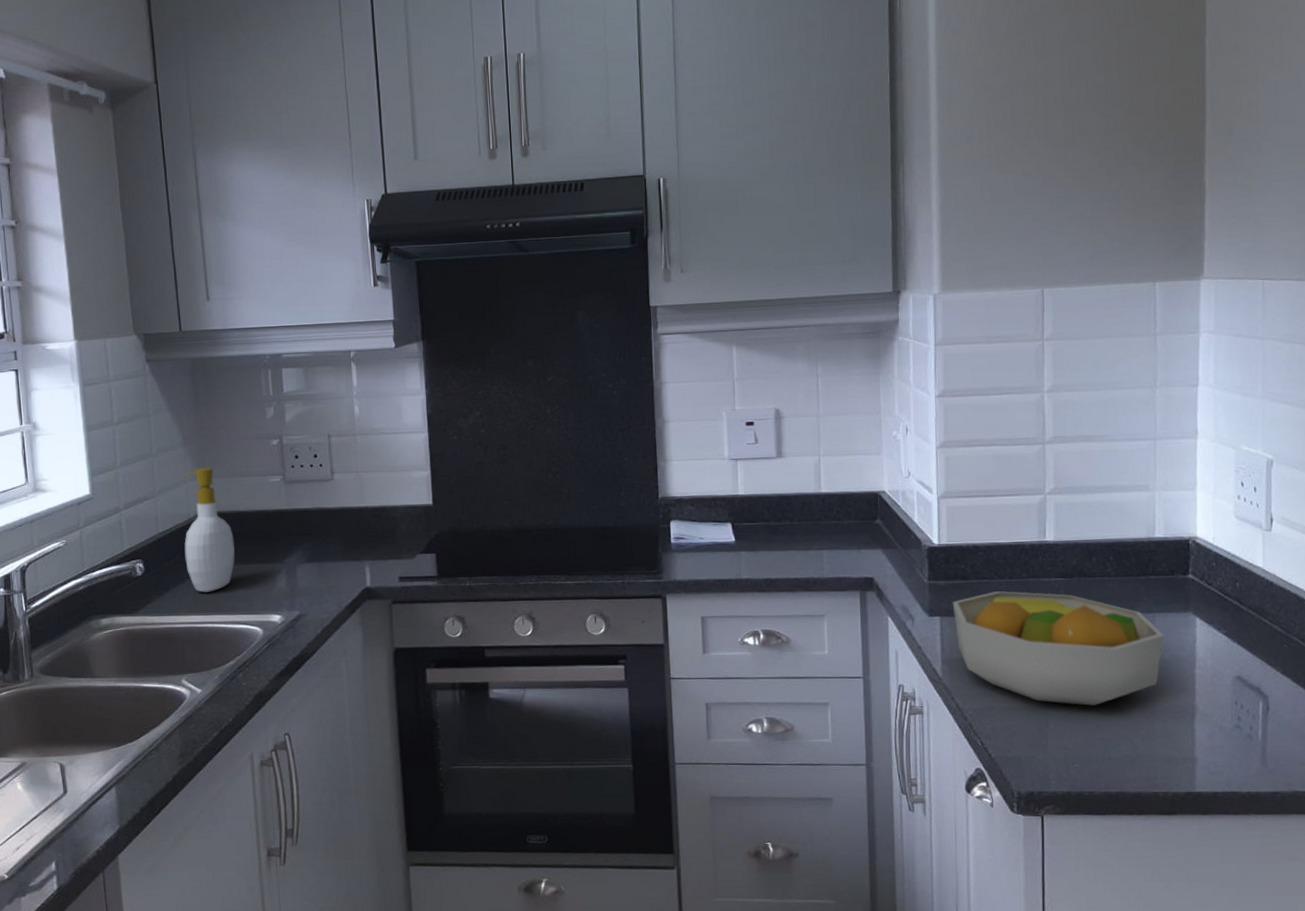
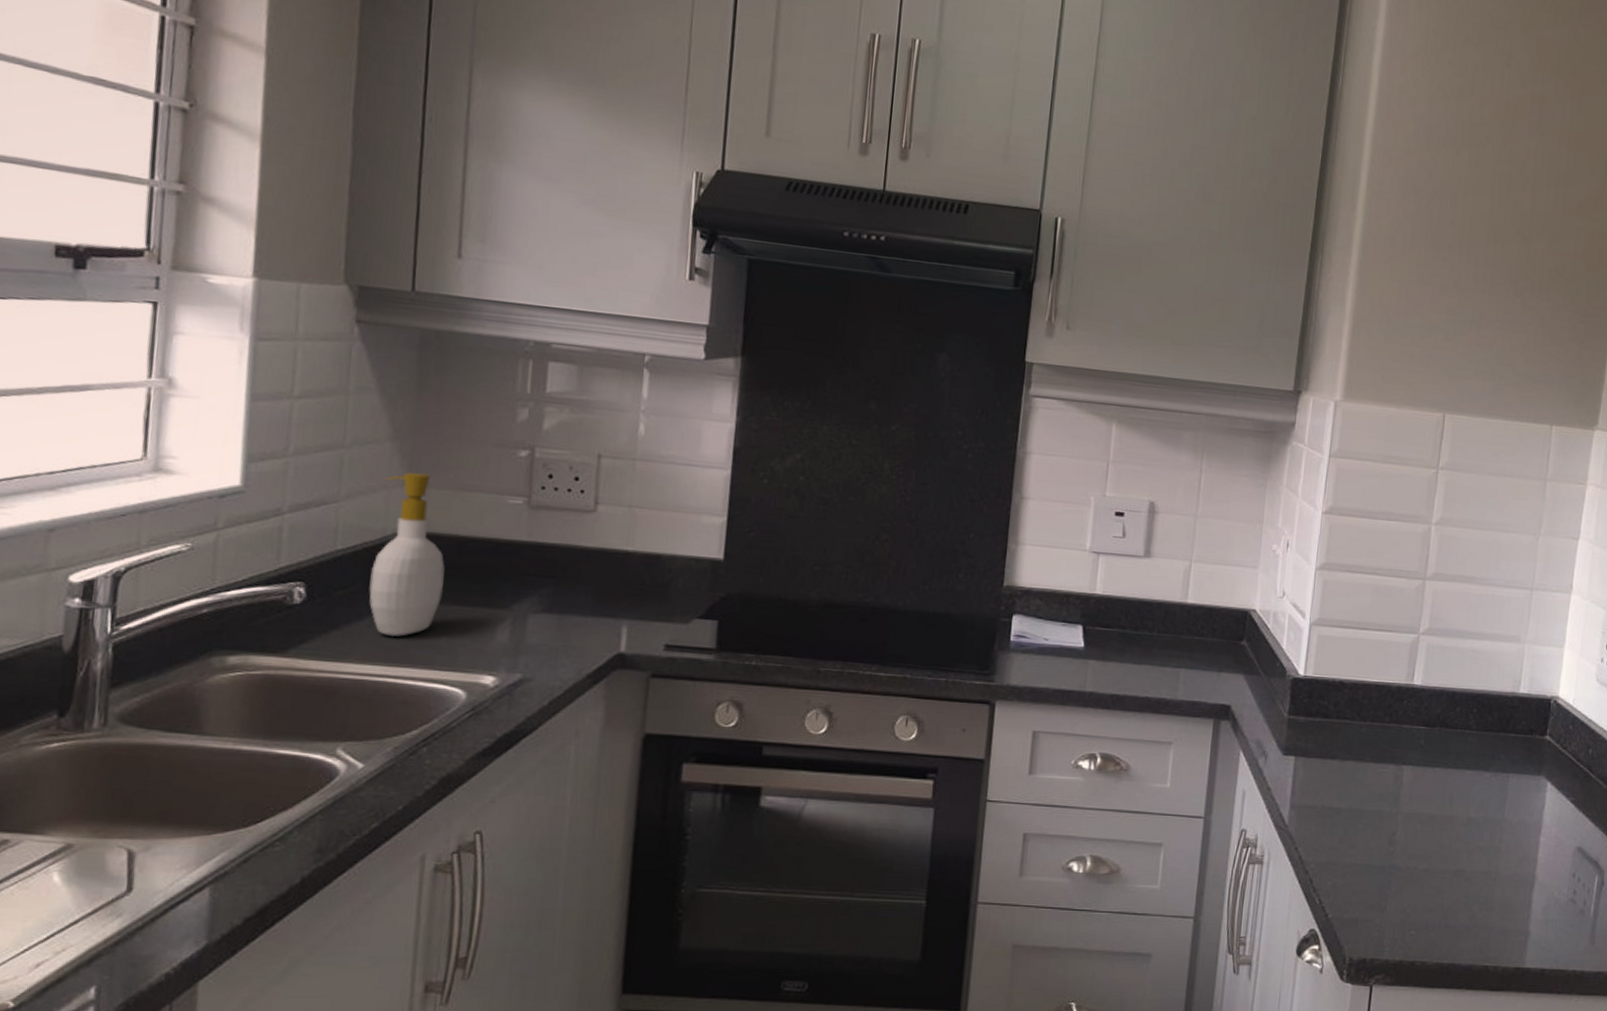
fruit bowl: present [952,591,1164,706] -> none [1309,734,1515,868]

